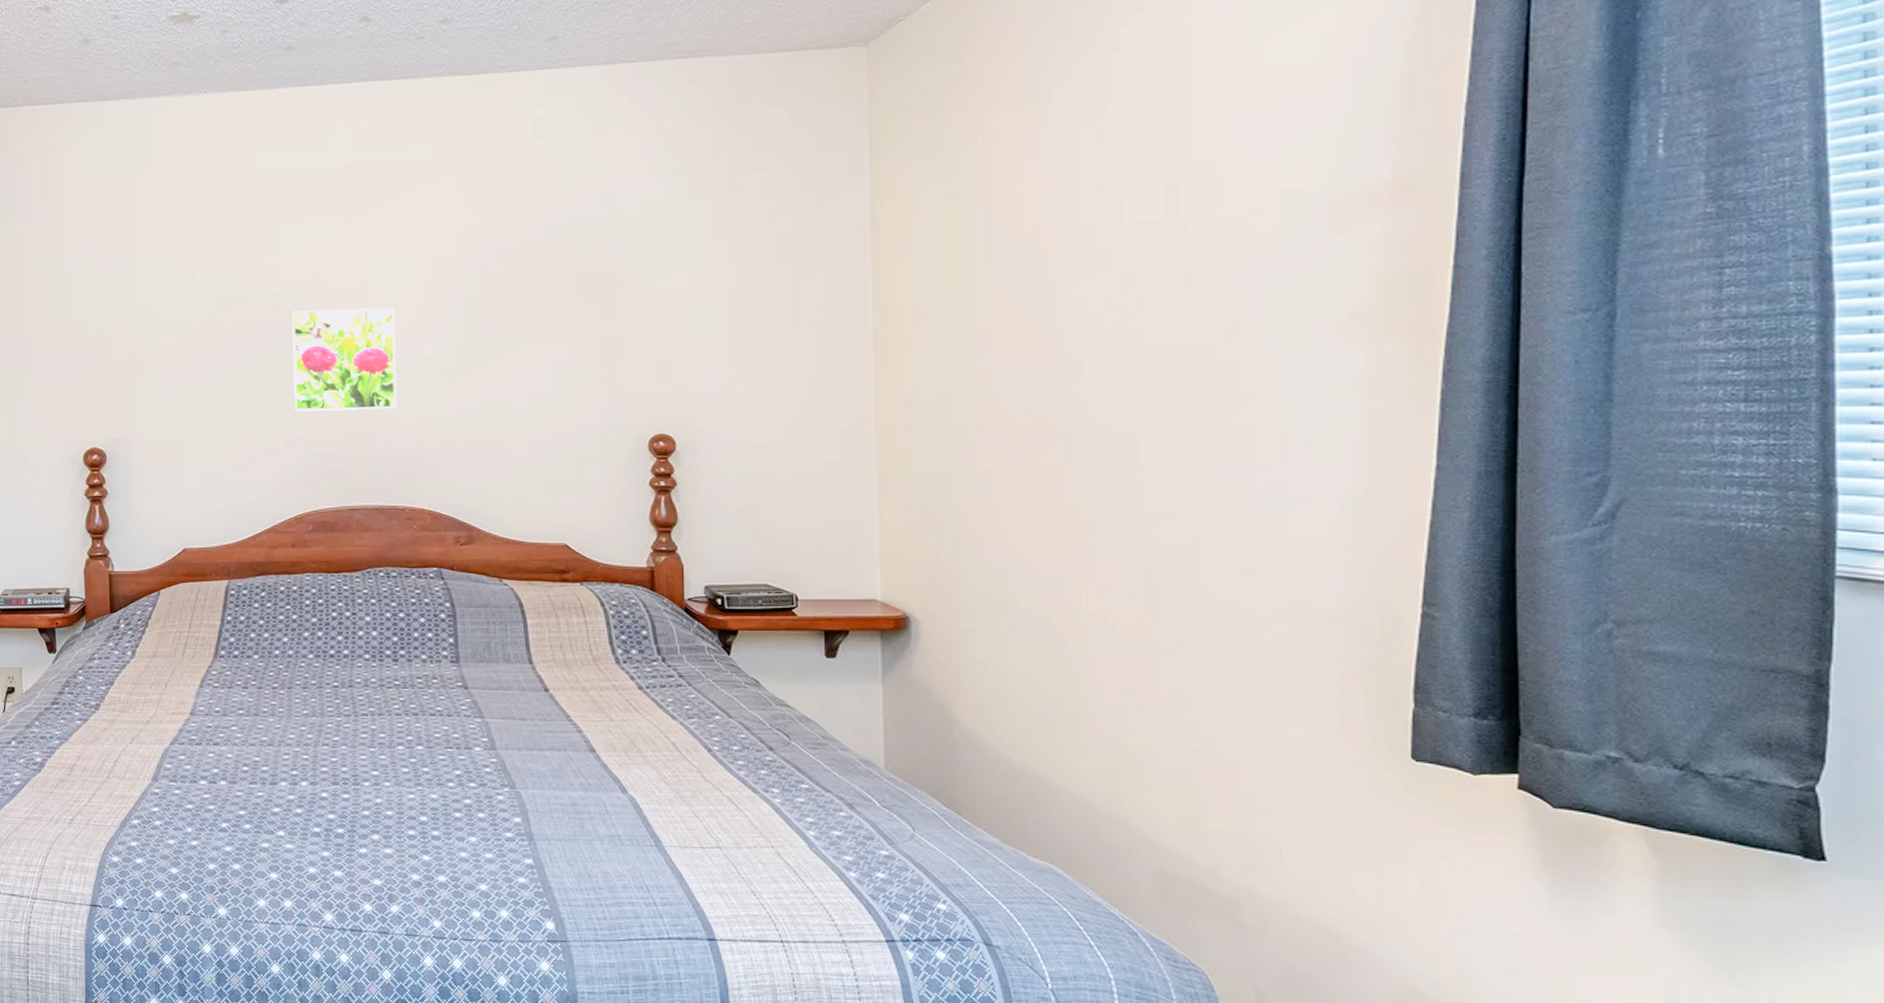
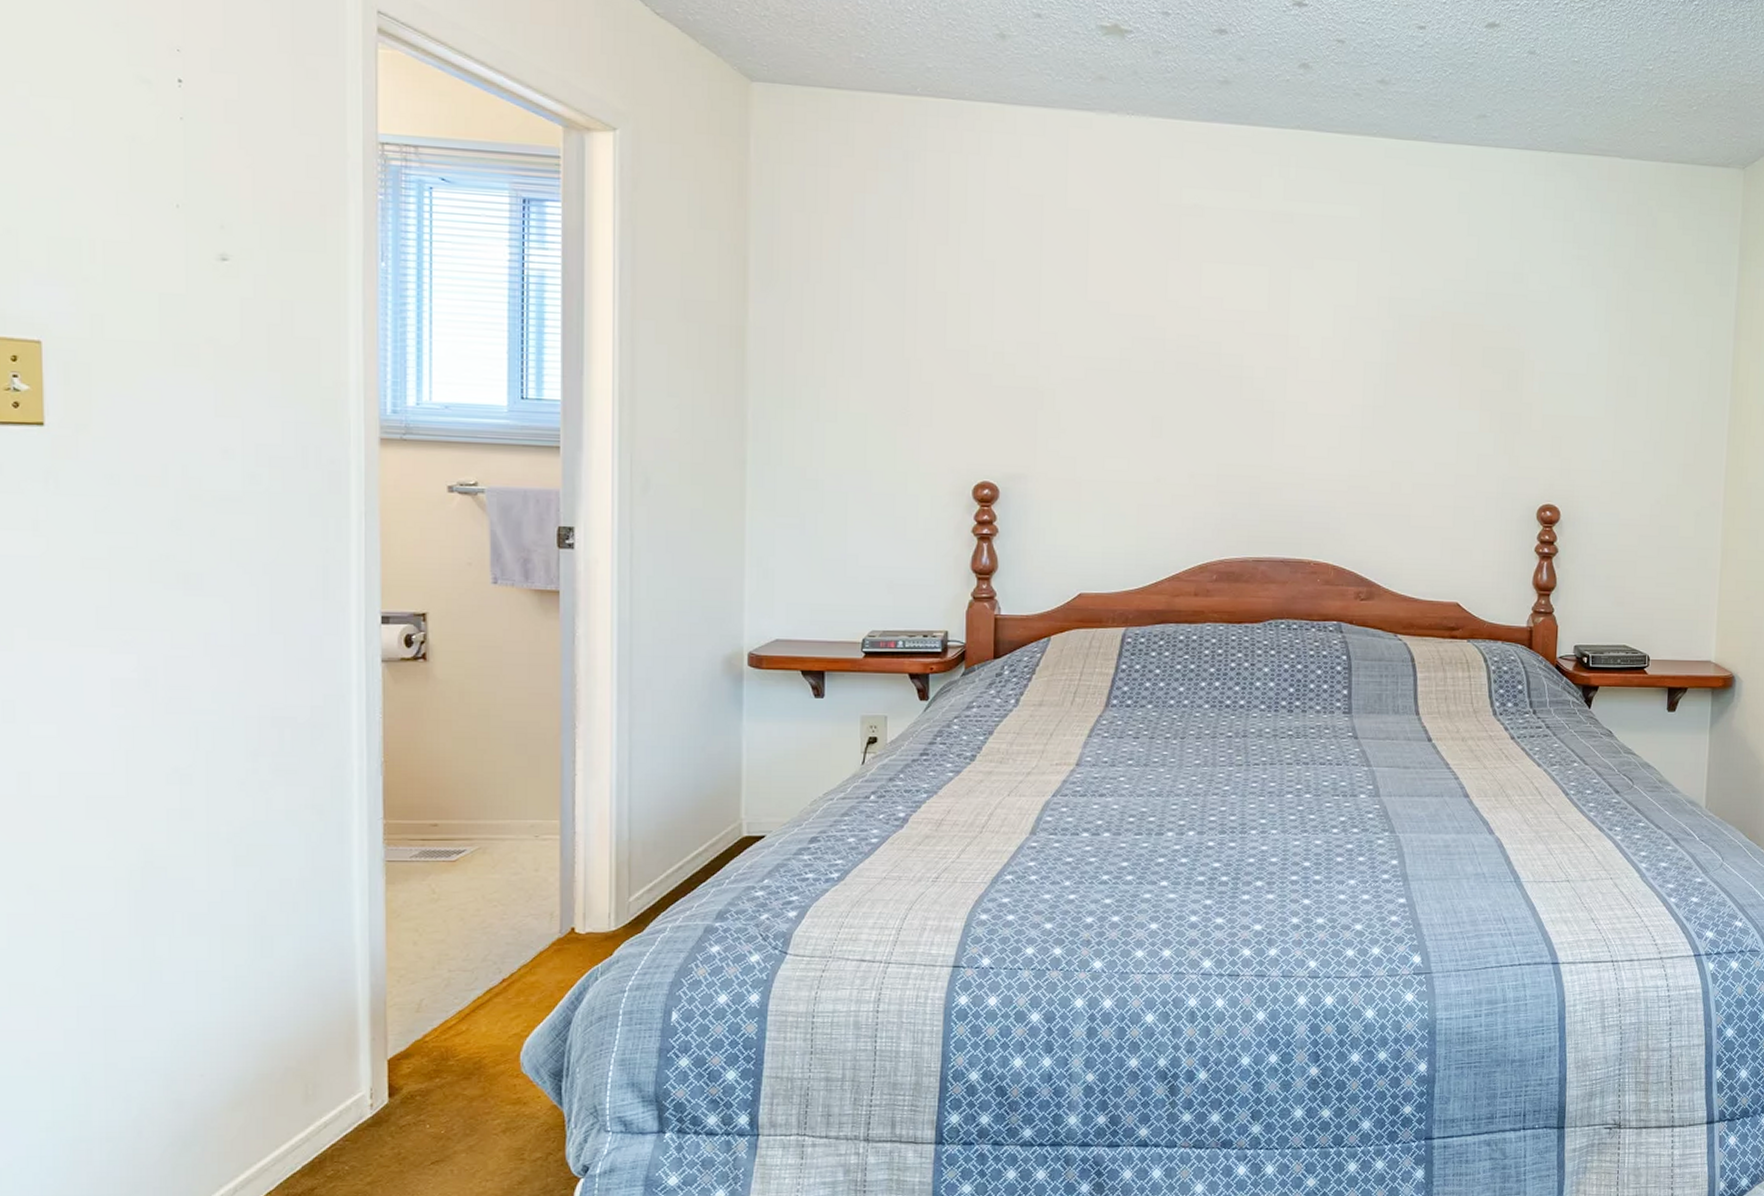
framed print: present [292,307,397,412] -> none [1206,355,1314,463]

